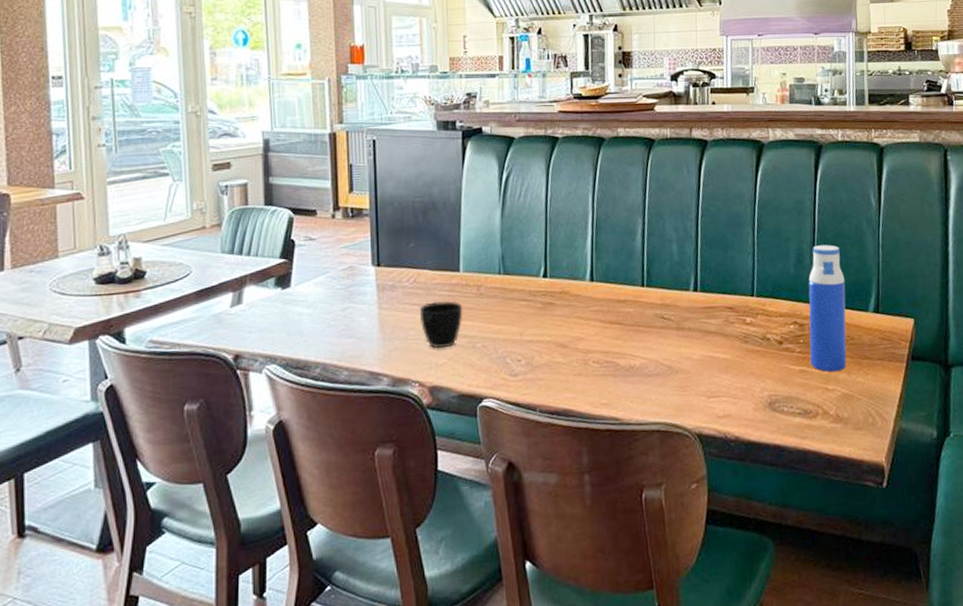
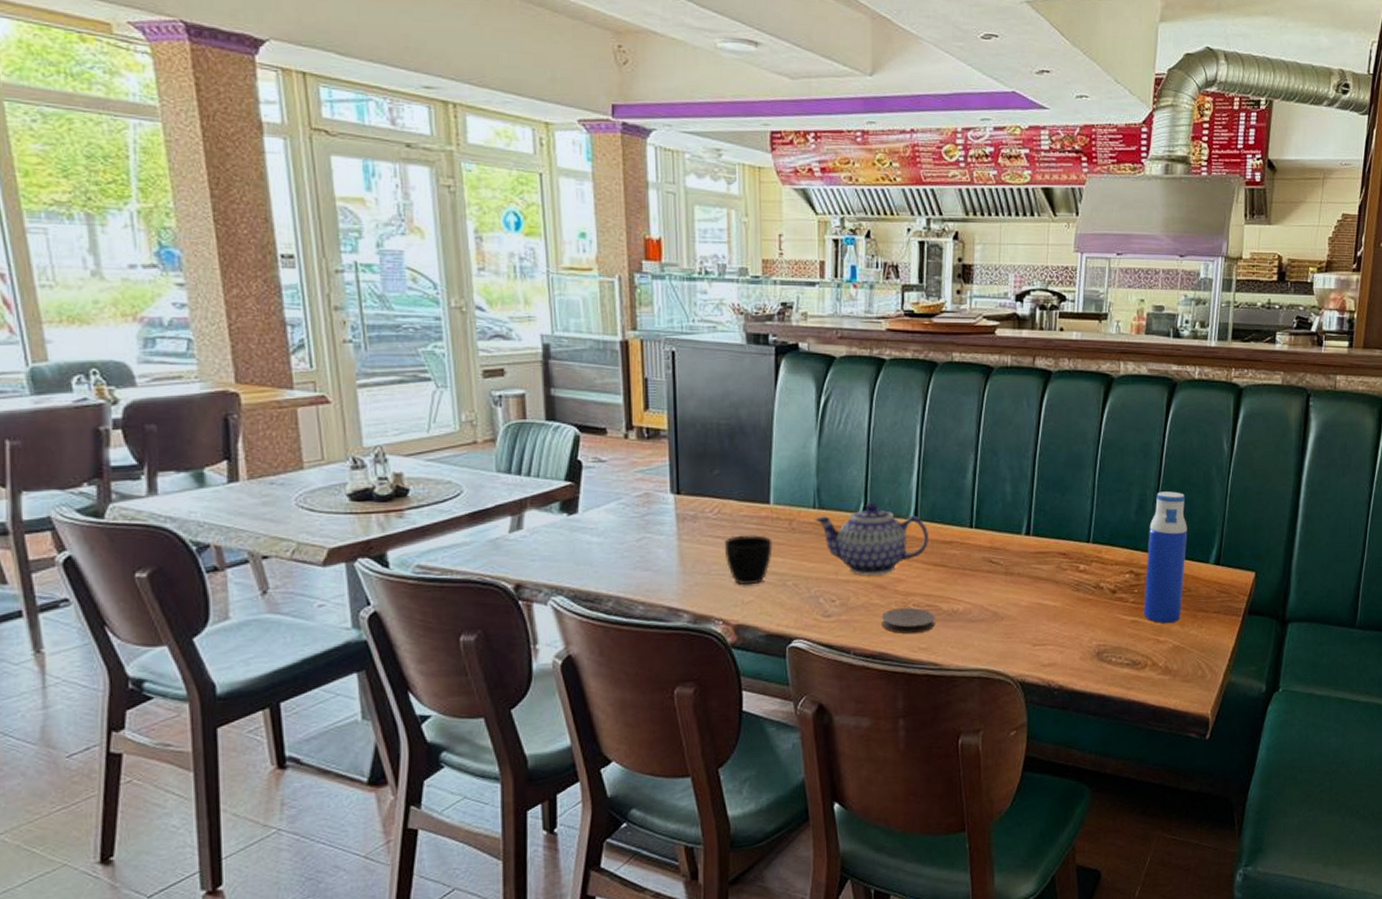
teapot: none [500,266,604,335] -> present [814,502,928,575]
coaster: none [564,364,614,390] -> present [881,607,935,634]

